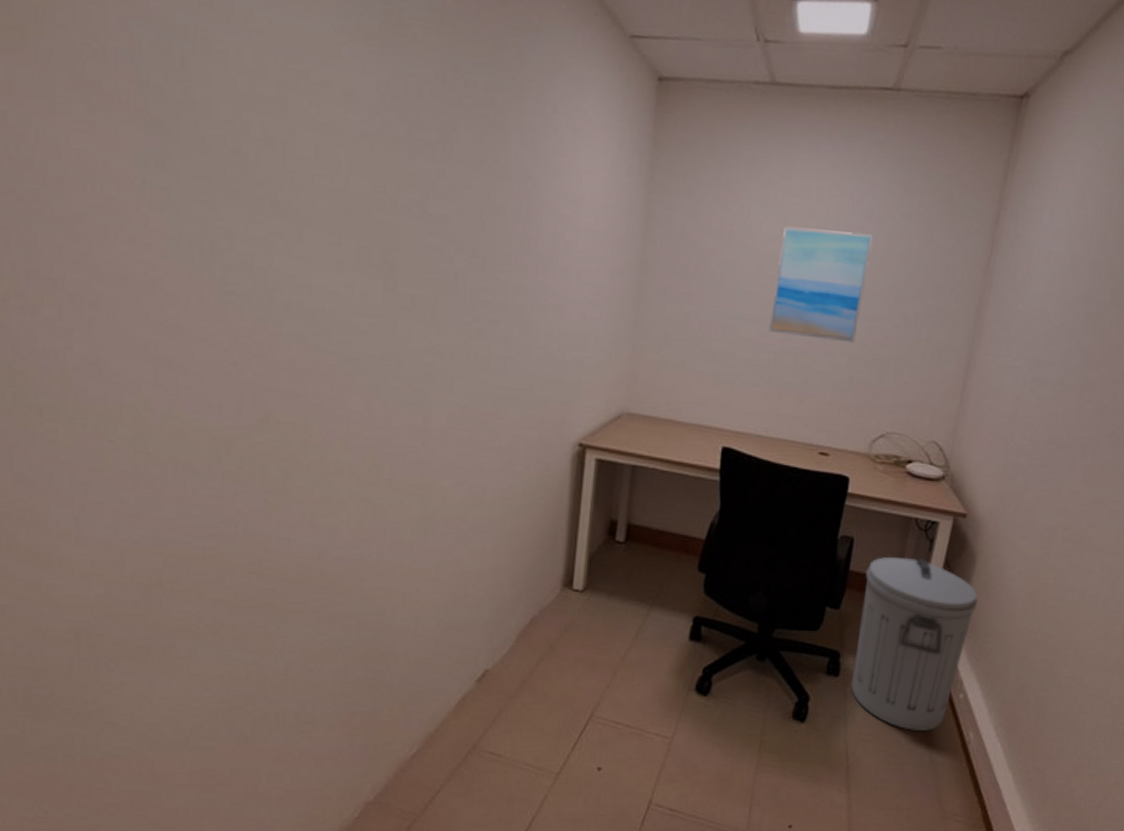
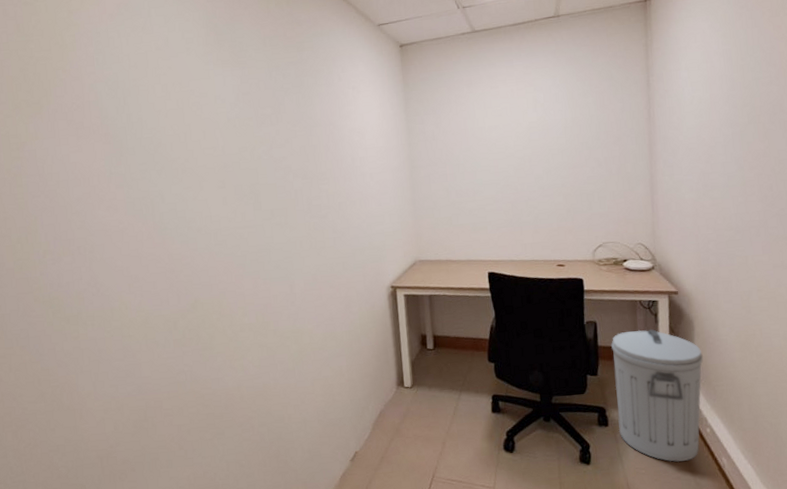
wall art: present [769,226,873,343] -> none [500,112,566,189]

